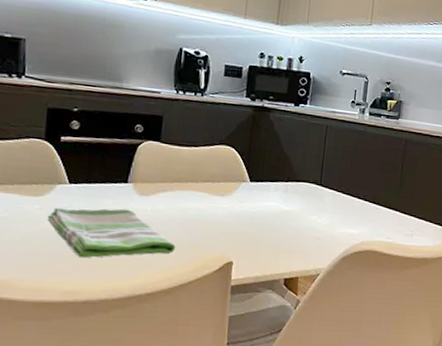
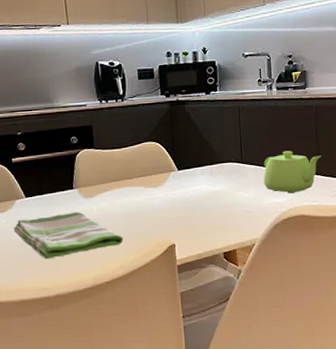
teapot: none [339,180,403,226] -> present [263,150,321,194]

